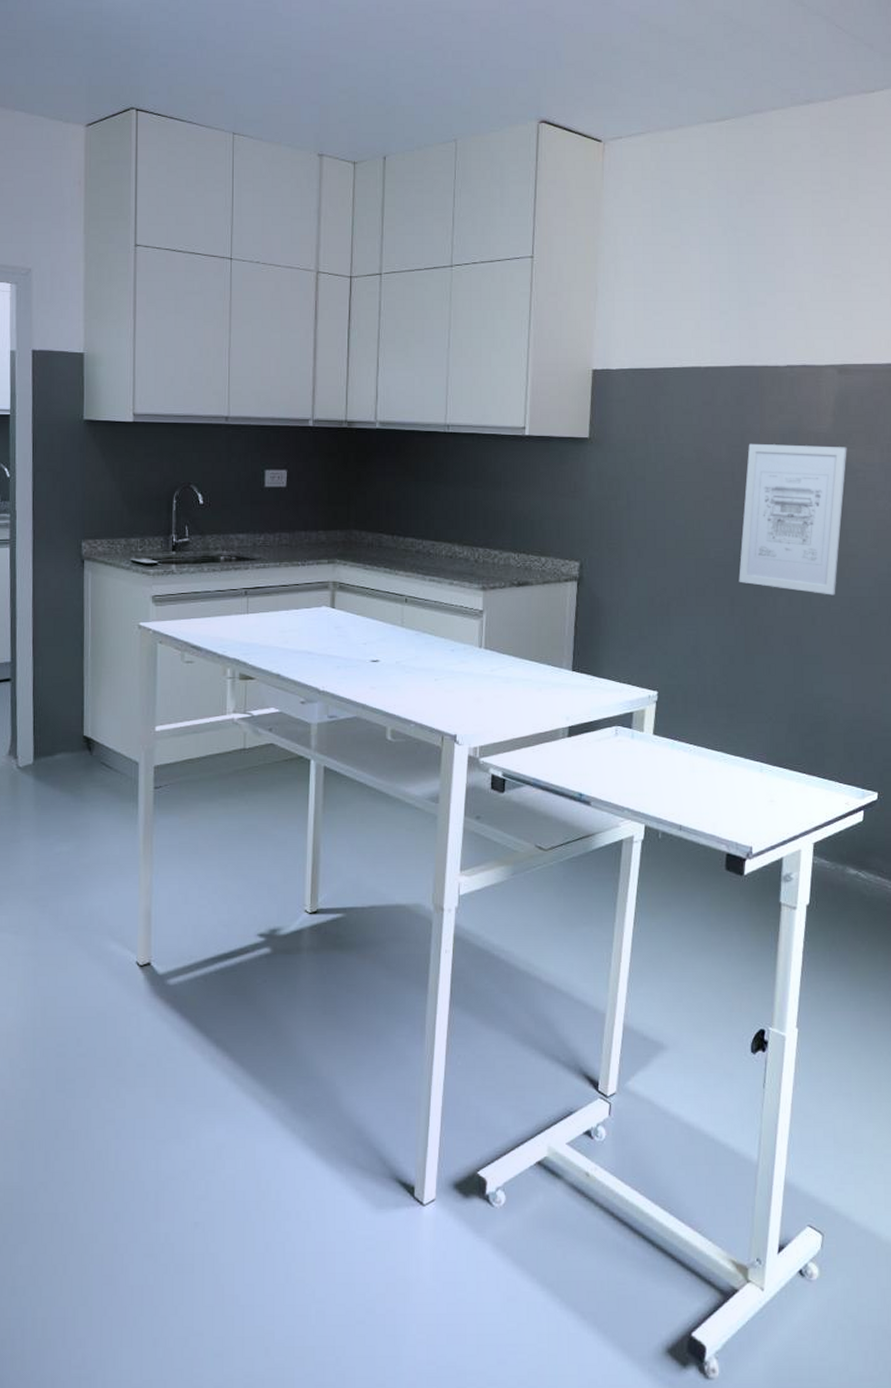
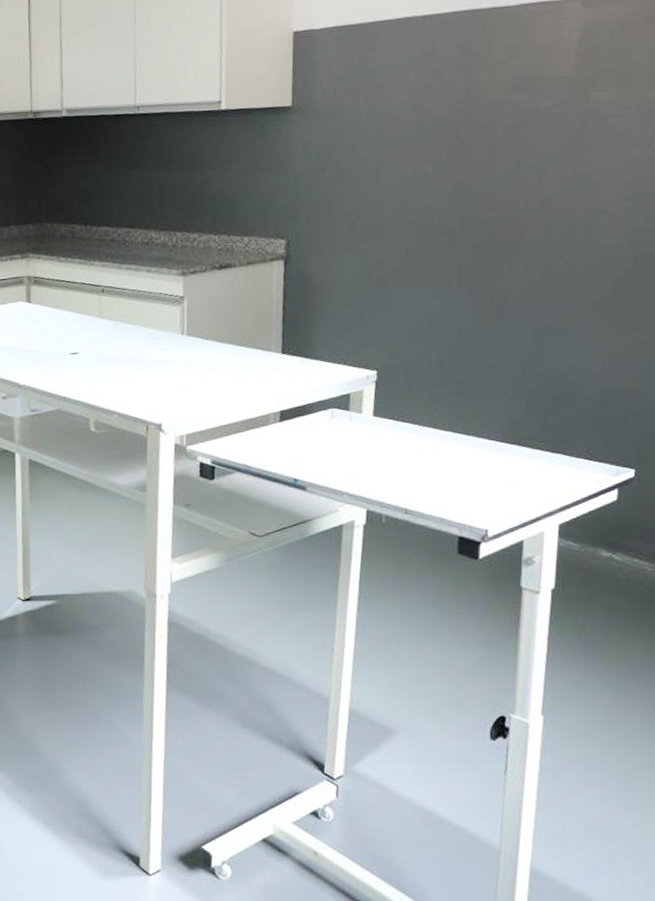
wall art: present [739,443,847,595] -> none [466,90,595,258]

